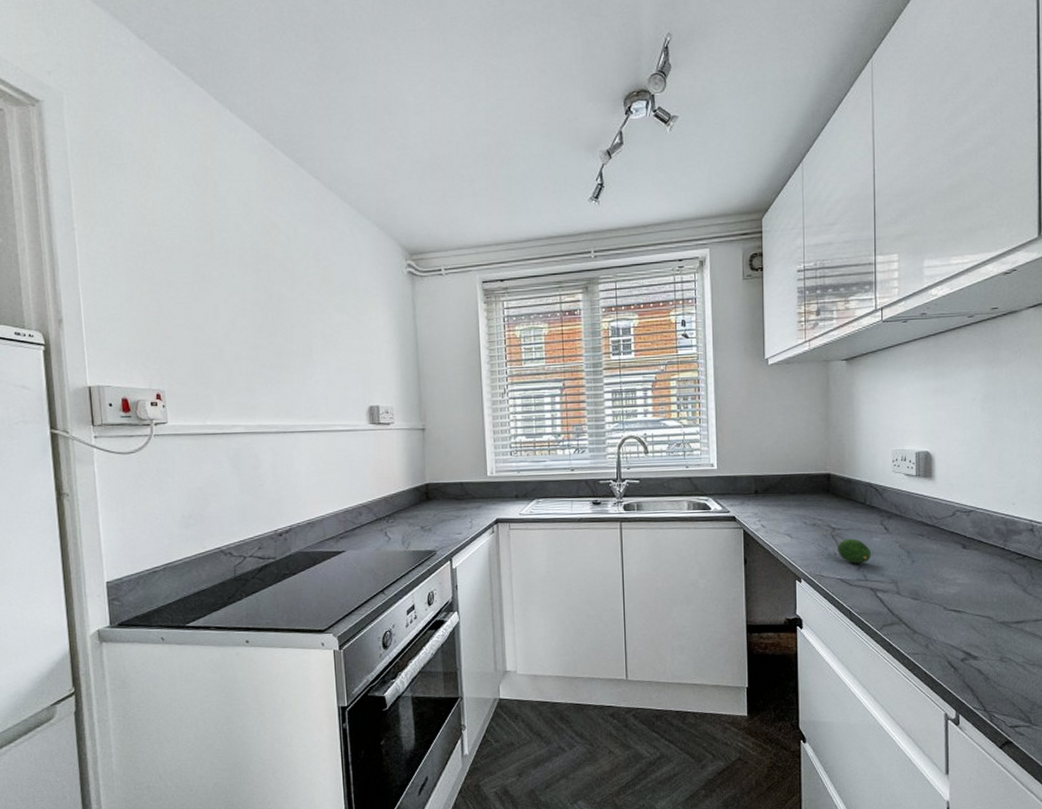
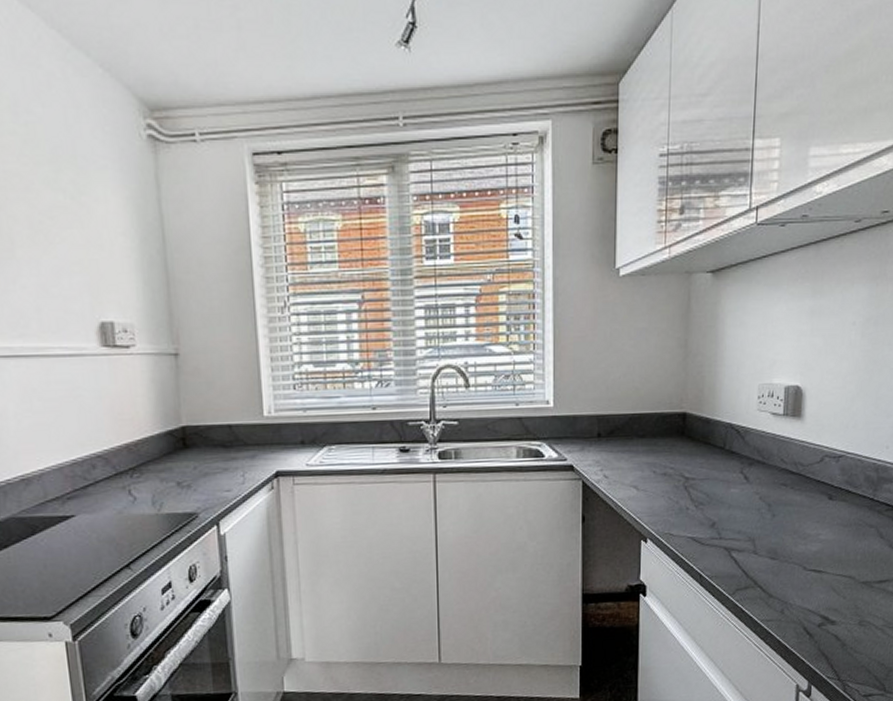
fruit: present [838,538,871,564] -> none [690,490,728,520]

